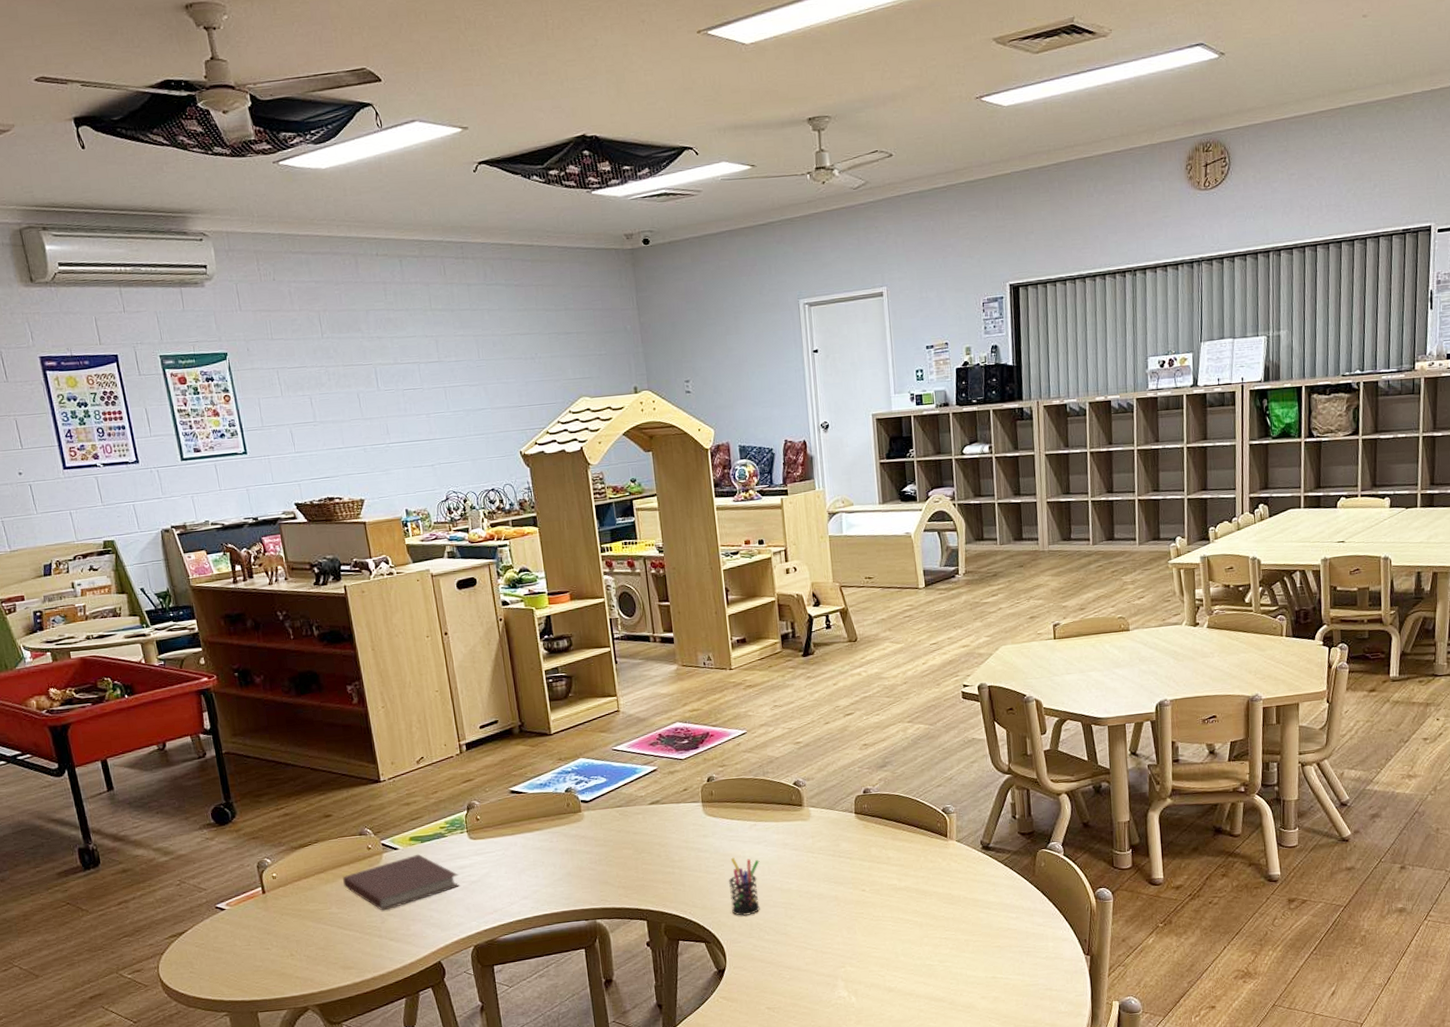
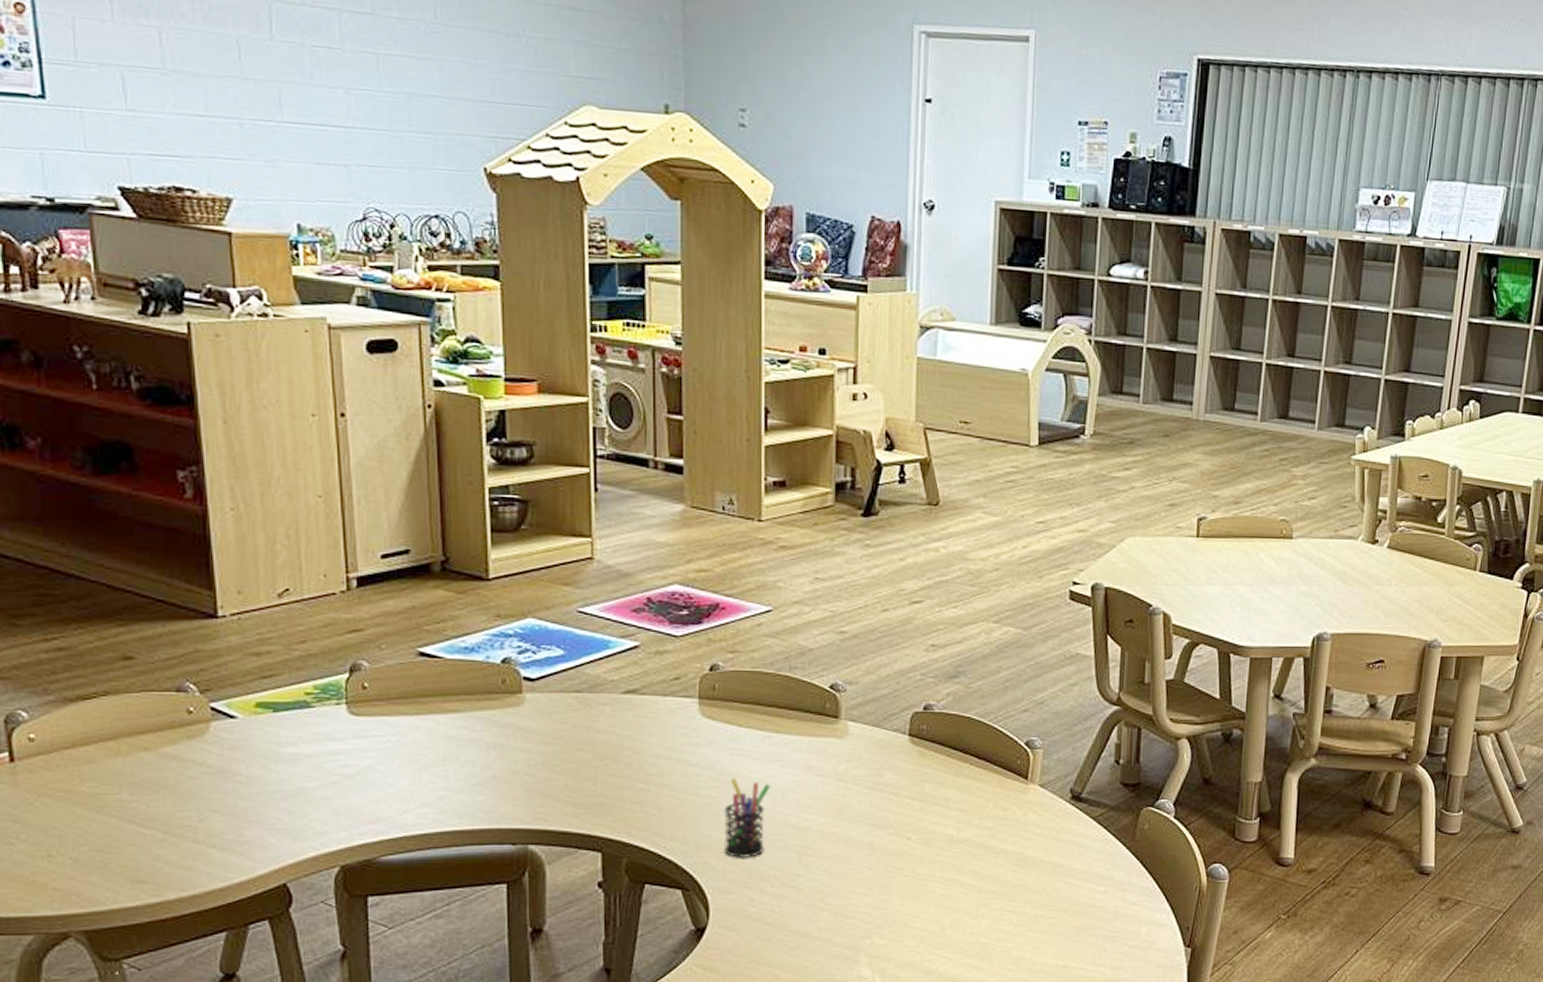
notebook: present [343,854,461,911] -> none [143,727,328,804]

